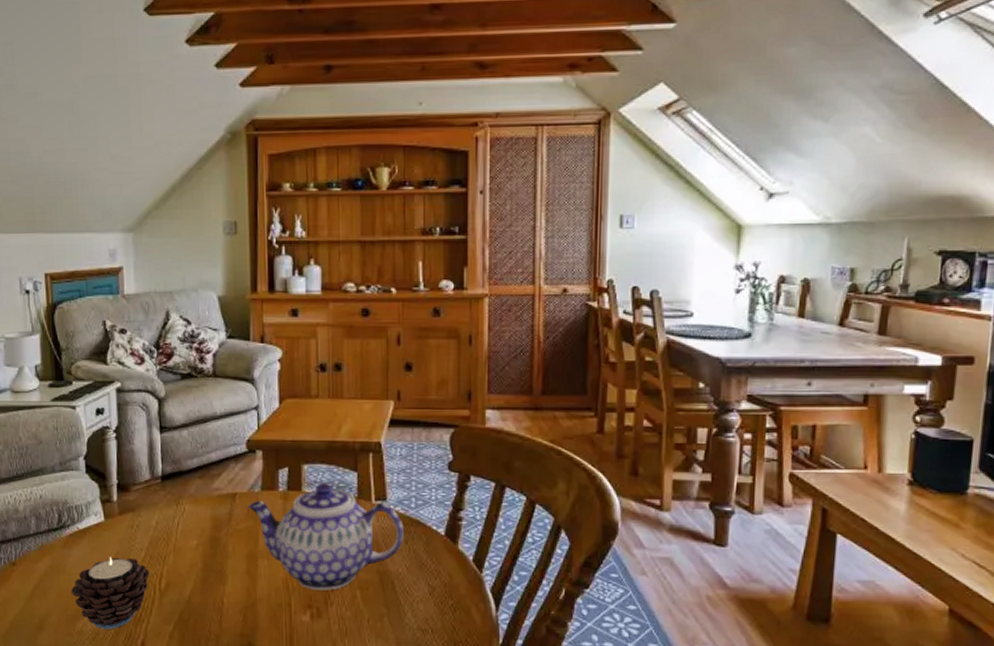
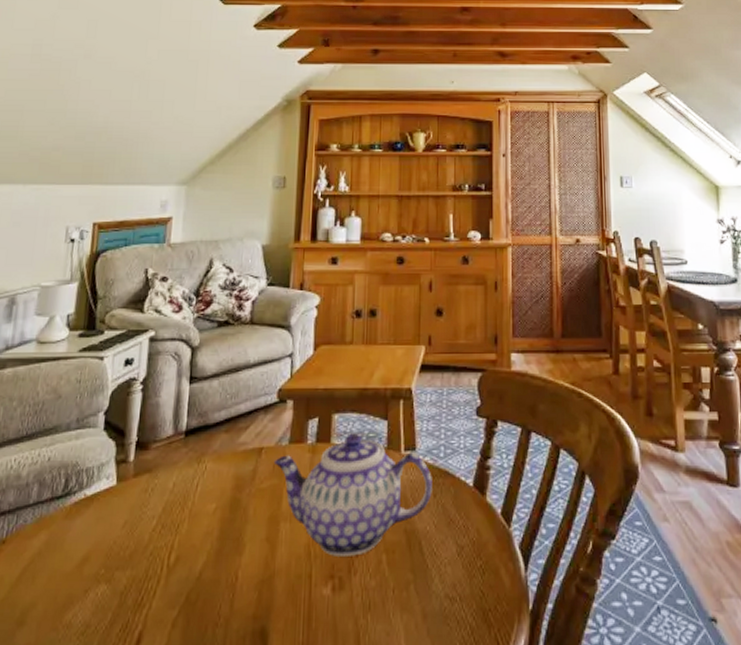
candle: present [71,557,150,629] -> none [65,527,160,619]

